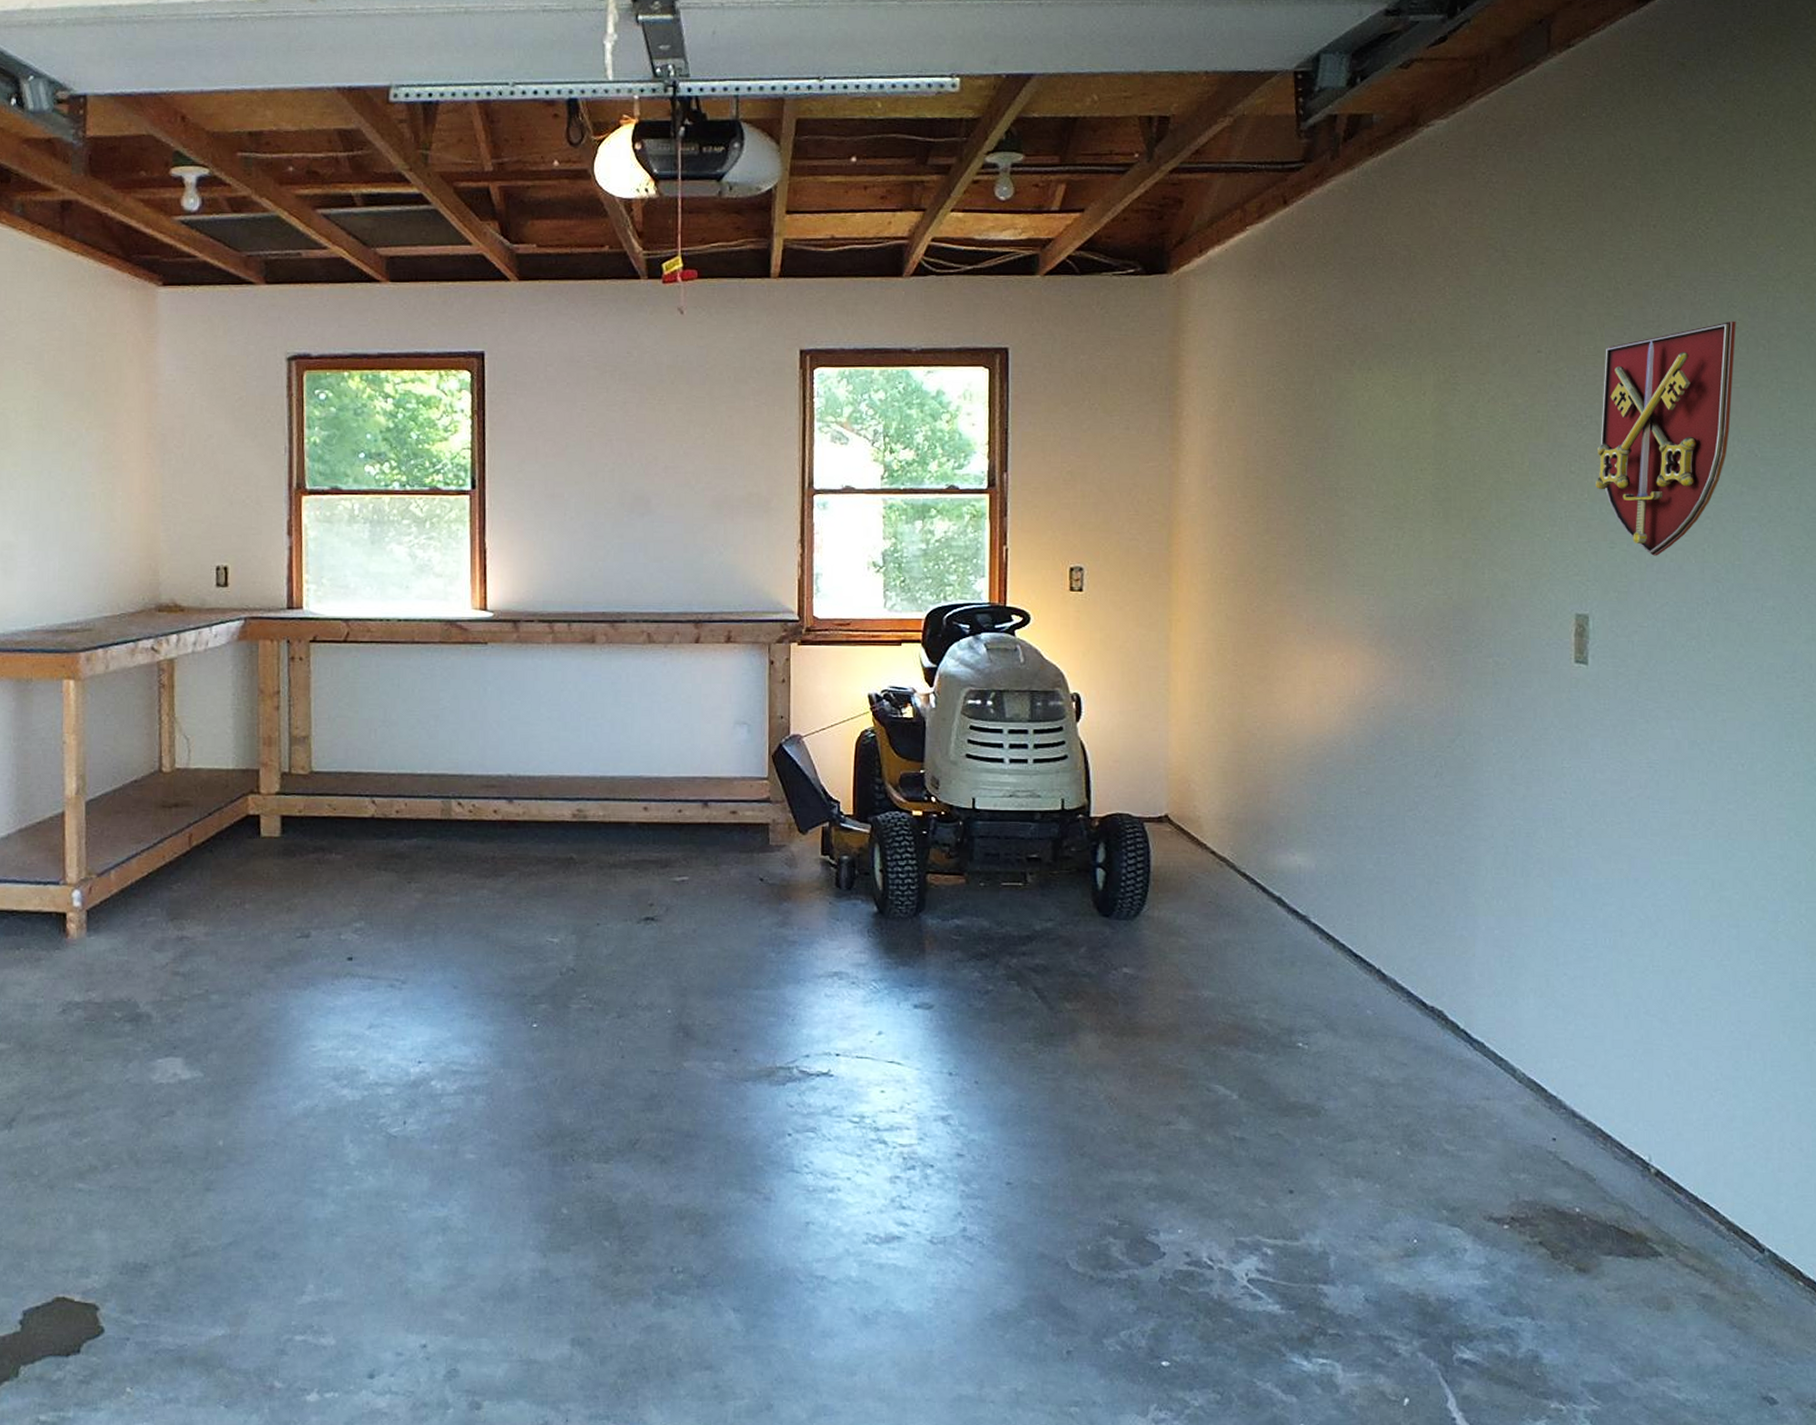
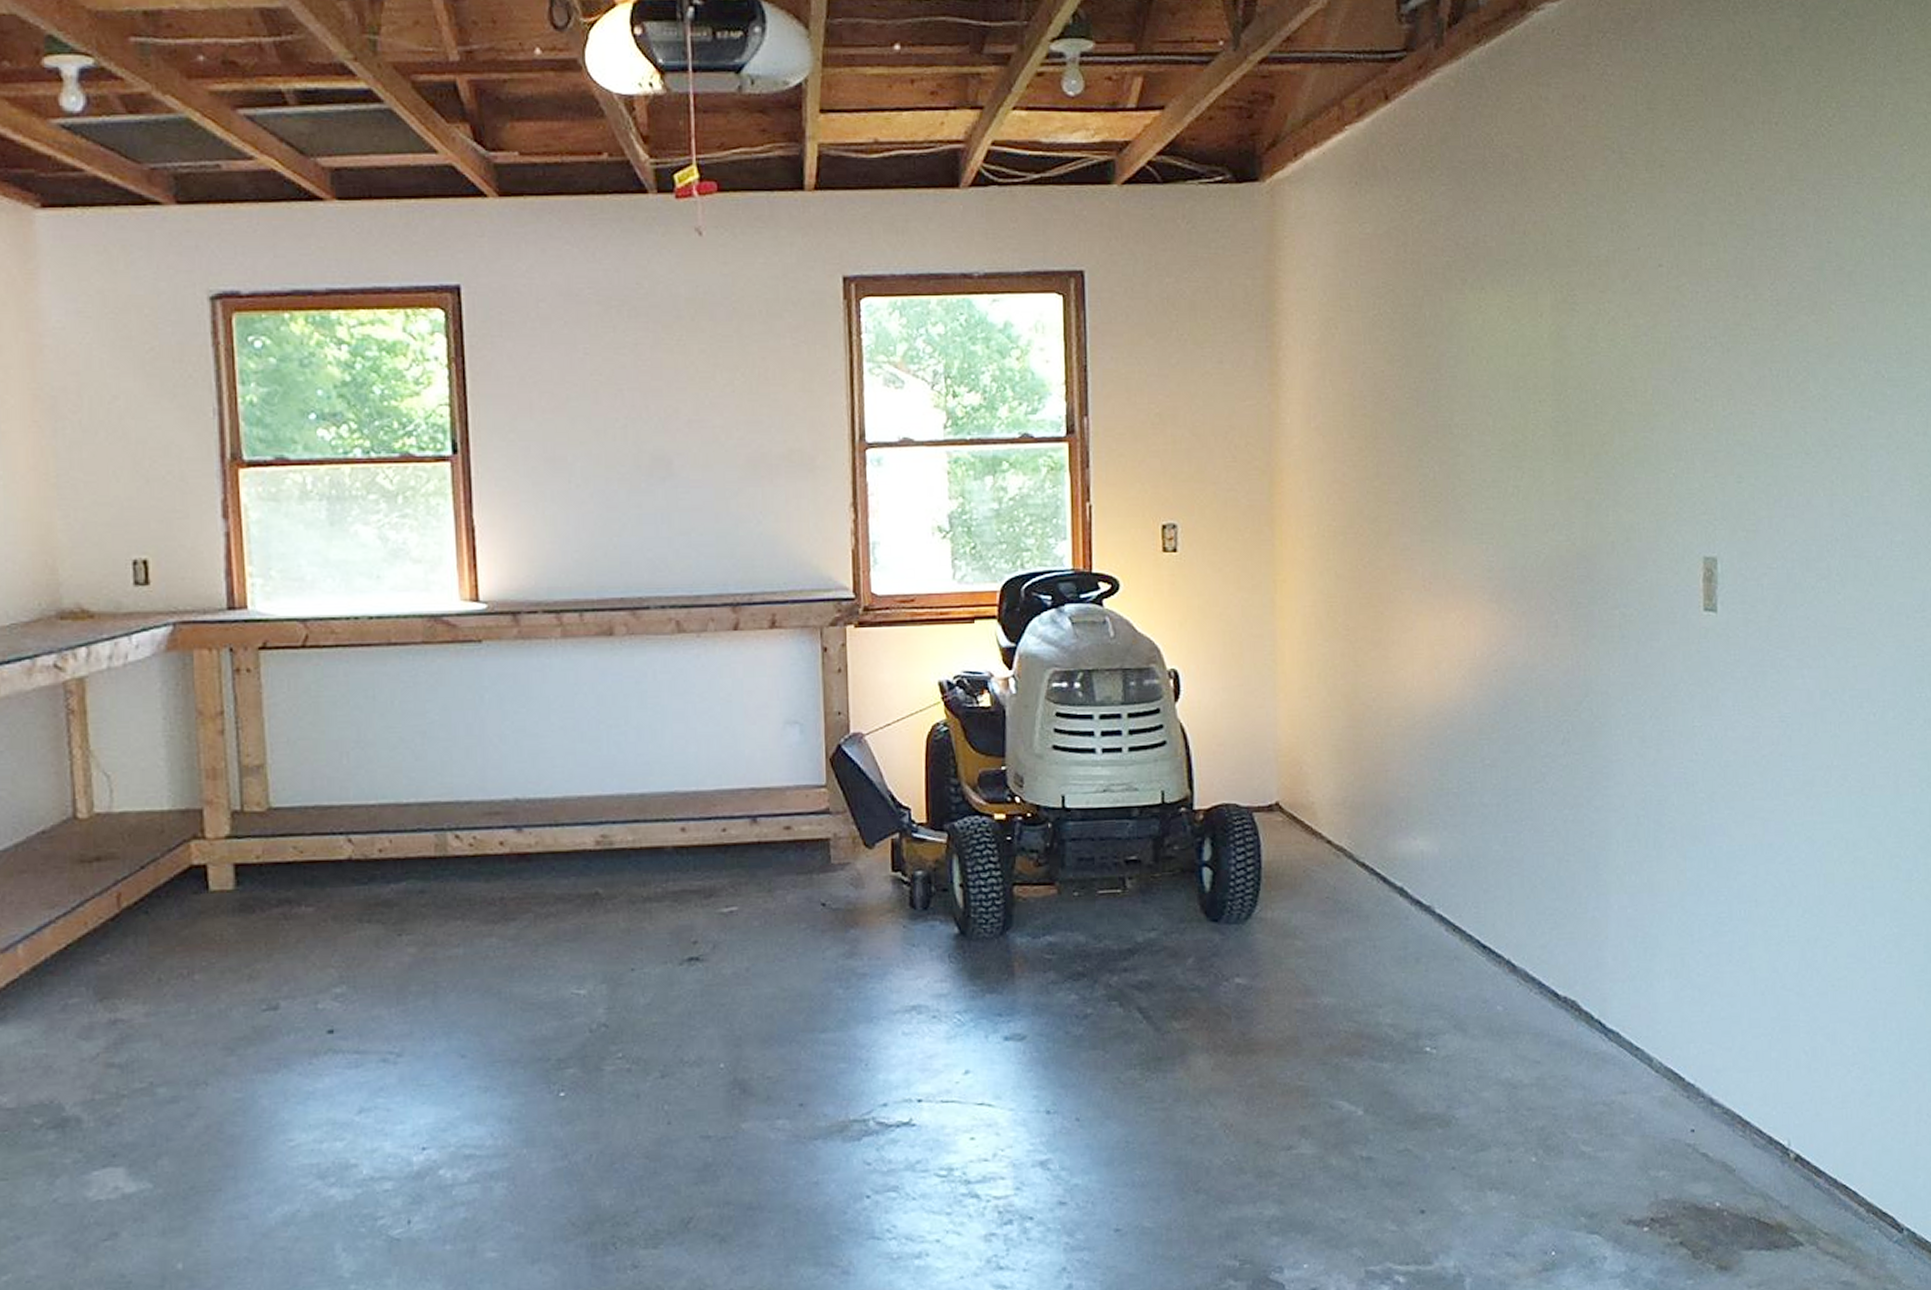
decorative shield: present [1596,321,1736,556] -> none [1721,228,1861,490]

